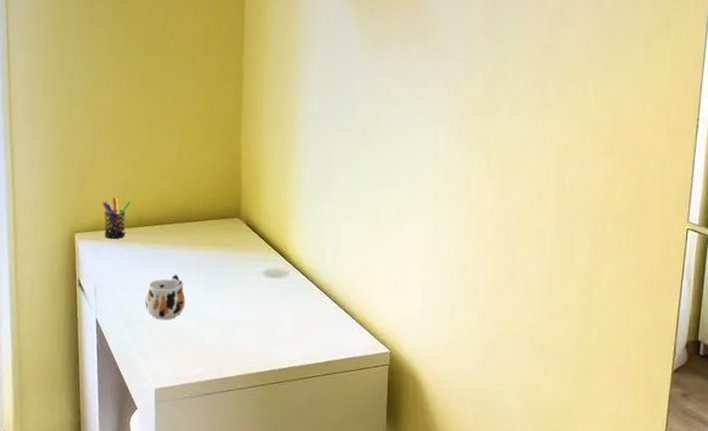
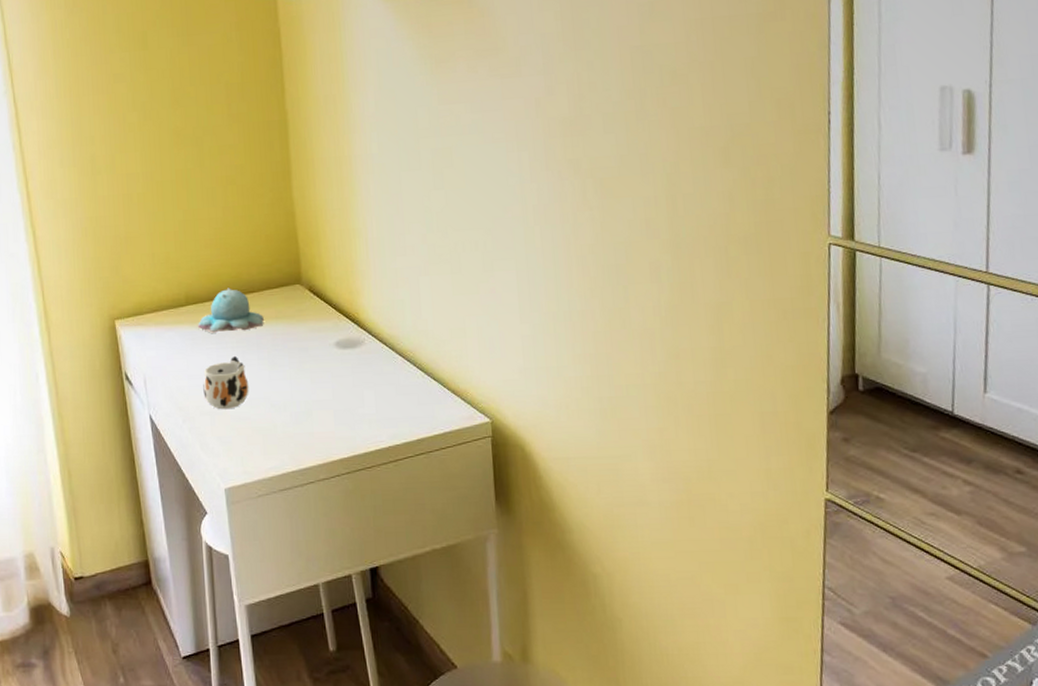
pen holder: present [102,196,130,239] -> none [142,273,174,322]
candle: none [147,215,205,254] -> present [198,288,264,333]

